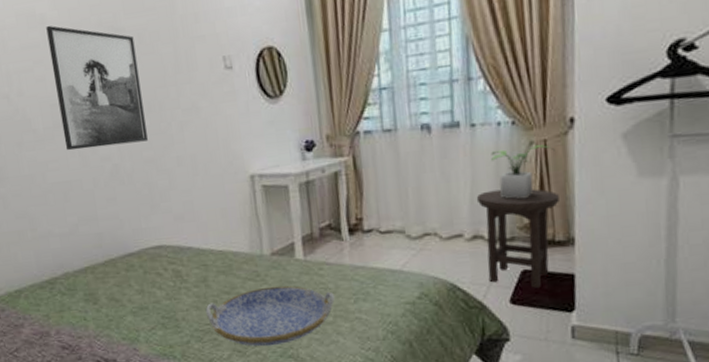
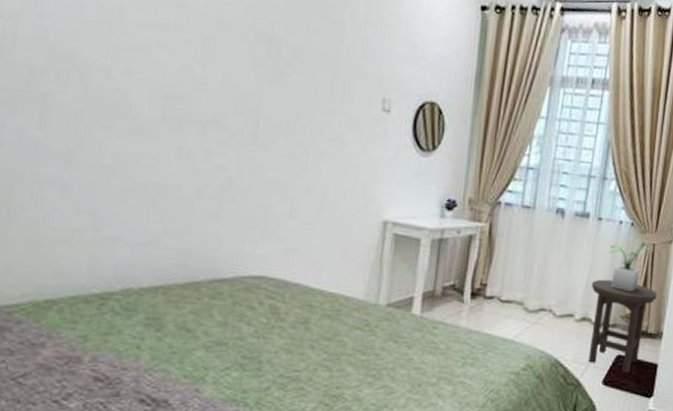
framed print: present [46,25,148,151] -> none [170,10,289,162]
serving tray: present [205,286,335,347] -> none [297,338,443,402]

